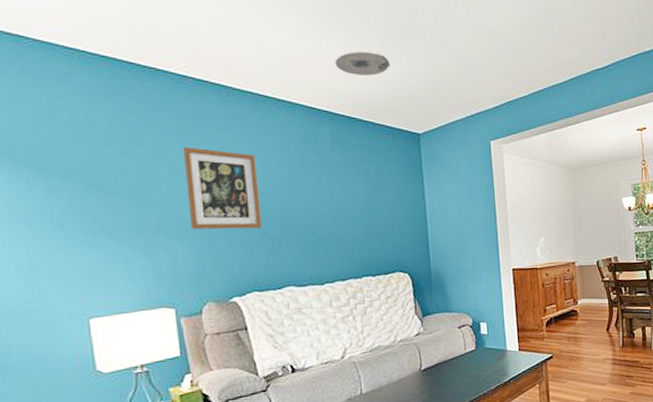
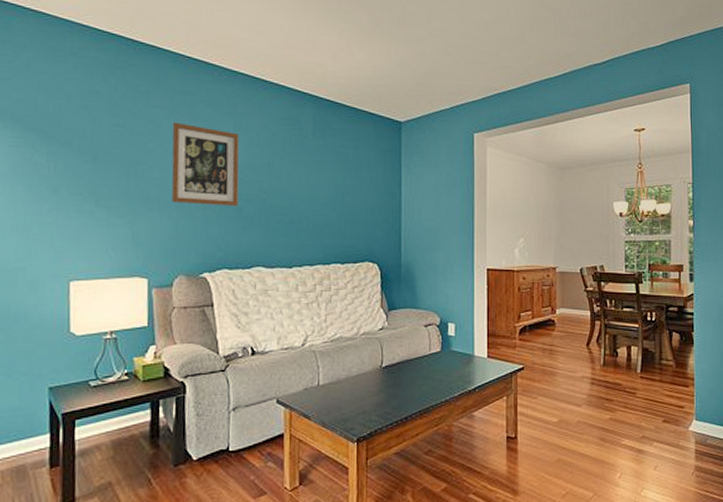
ceiling light: present [335,52,390,76] -> none [324,38,378,62]

